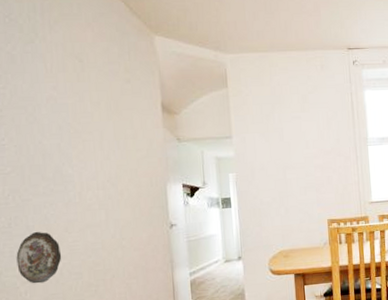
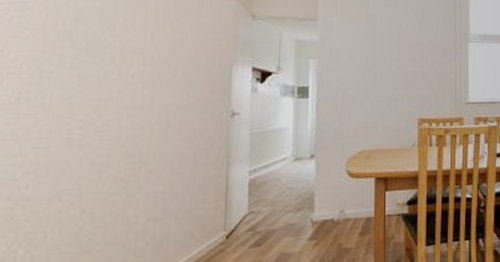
decorative plate: present [16,231,62,284] -> none [20,110,85,176]

